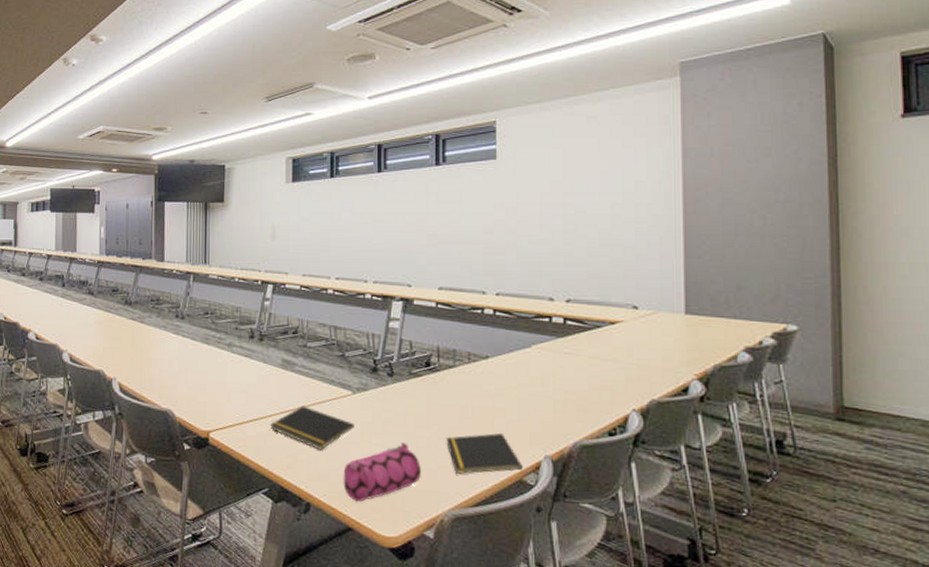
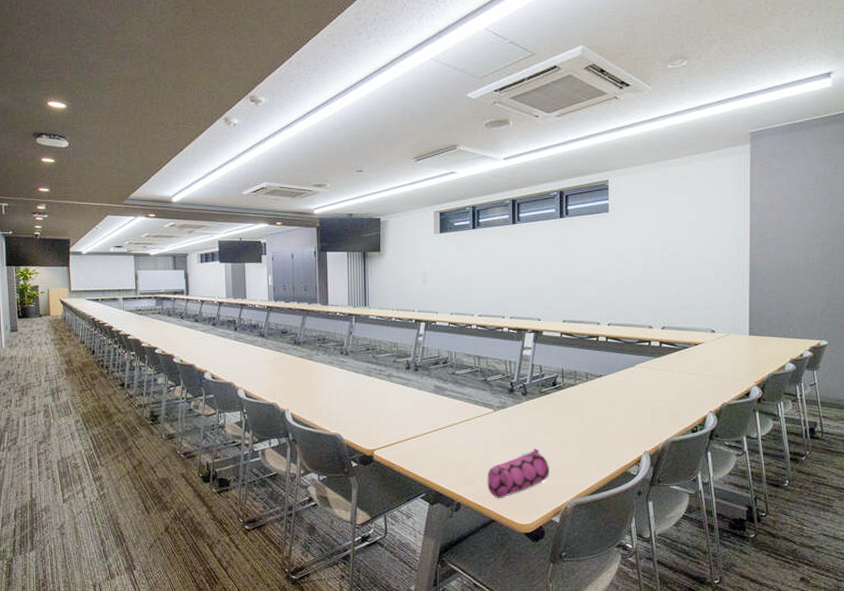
notepad: present [270,406,354,450] -> none [426,424,495,459]
notepad: present [446,433,522,474] -> none [569,436,627,470]

